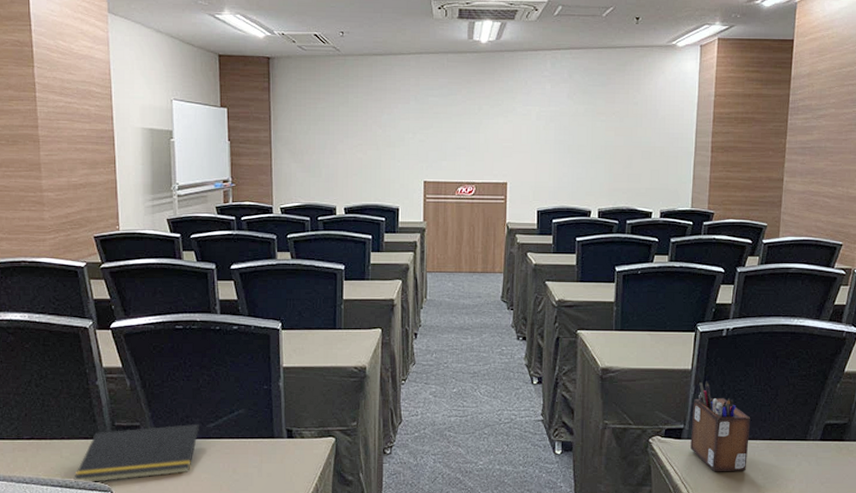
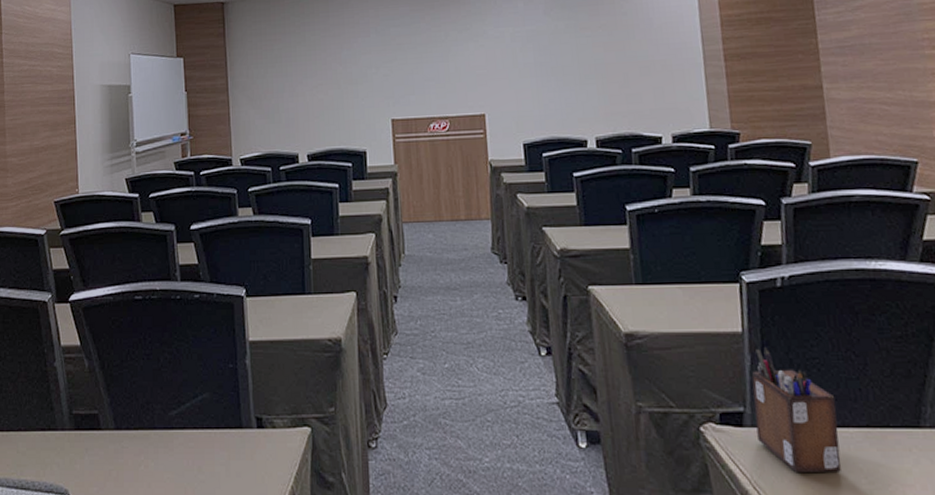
notepad: present [73,424,199,483] -> none [29,412,161,484]

